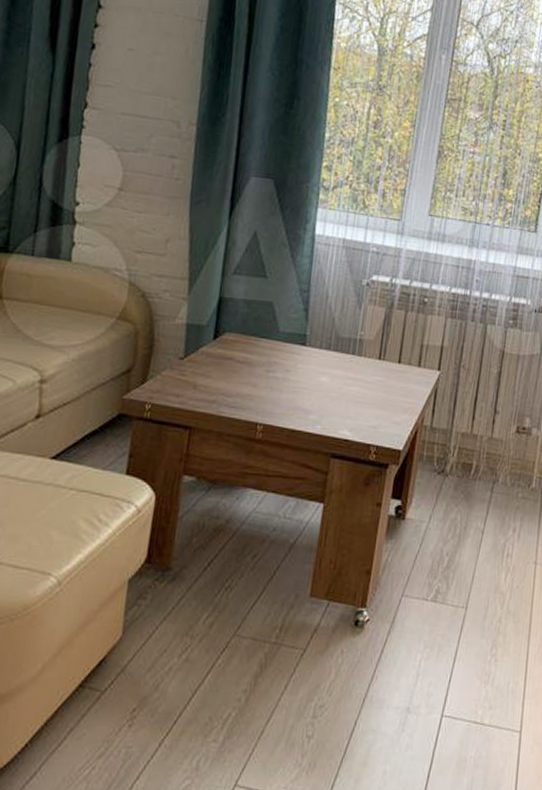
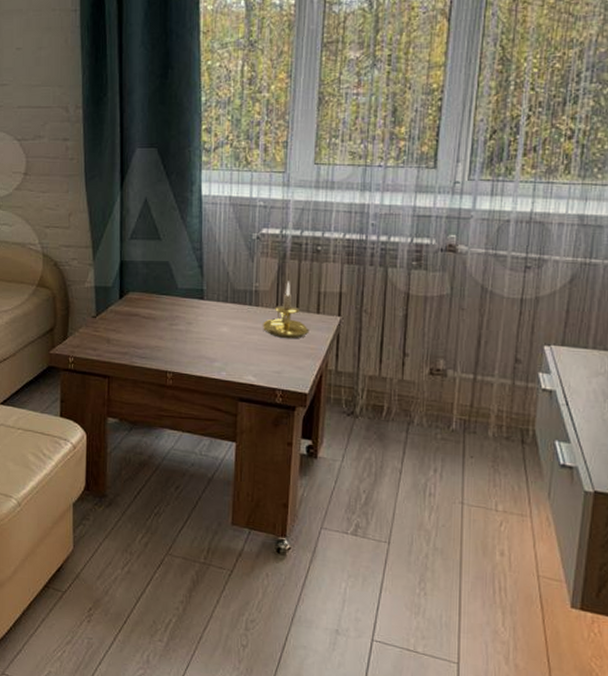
candle holder: none [363,331,409,393] -> present [263,281,309,339]

